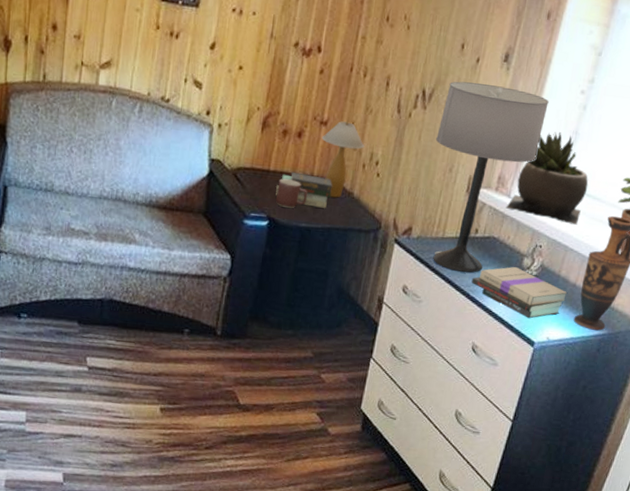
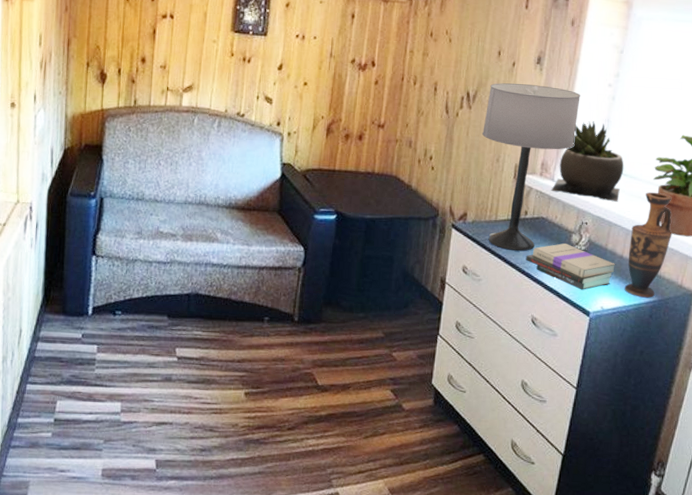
mug: present [275,178,308,209] -> none [342,177,371,203]
books: present [276,171,332,208] -> none [342,170,392,201]
table lamp: present [321,117,365,198] -> none [380,120,419,191]

